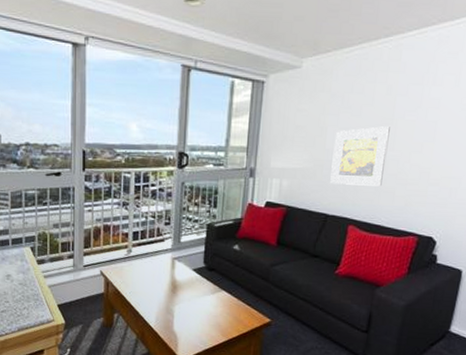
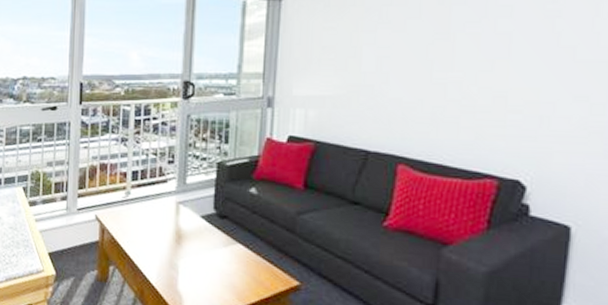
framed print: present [330,126,390,186] -> none [370,42,446,116]

